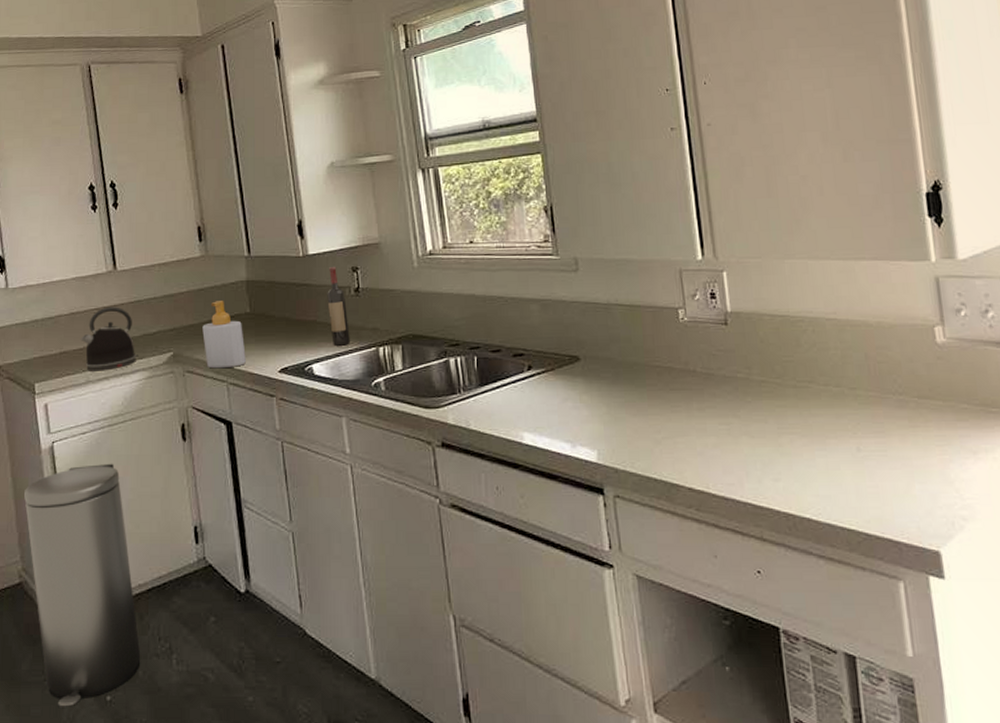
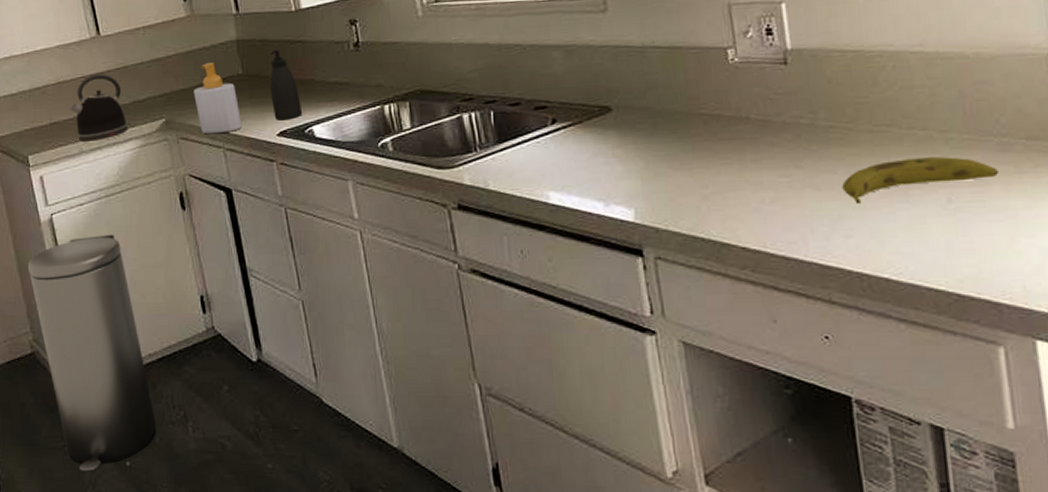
soap dispenser: none [275,291,303,358] -> present [270,49,302,121]
wine bottle: present [327,266,350,346] -> none [324,19,352,106]
fruit: none [772,411,897,450] -> present [842,157,998,203]

